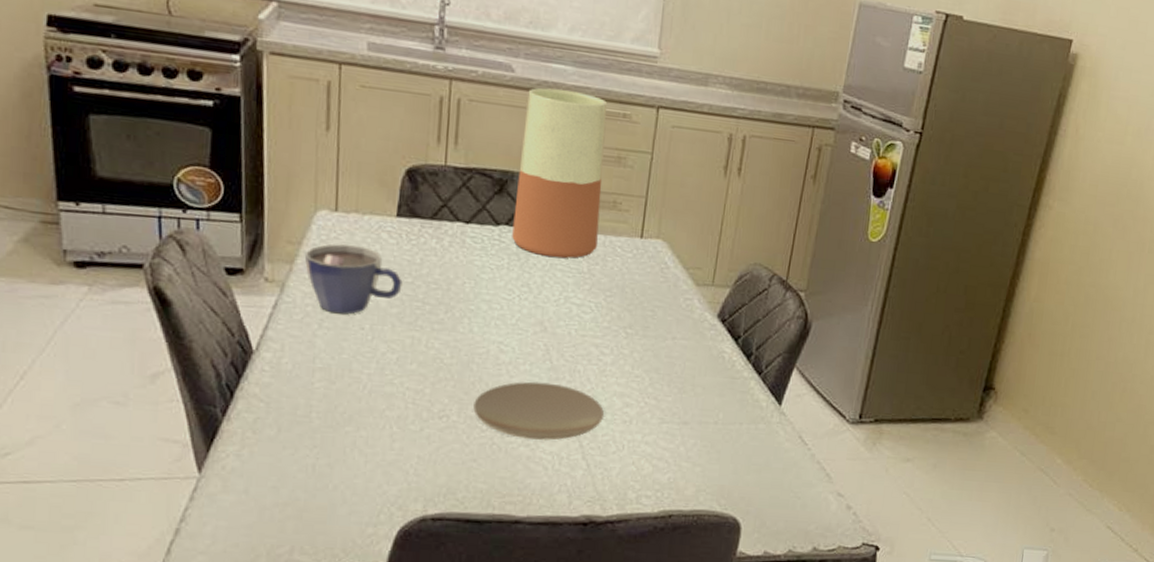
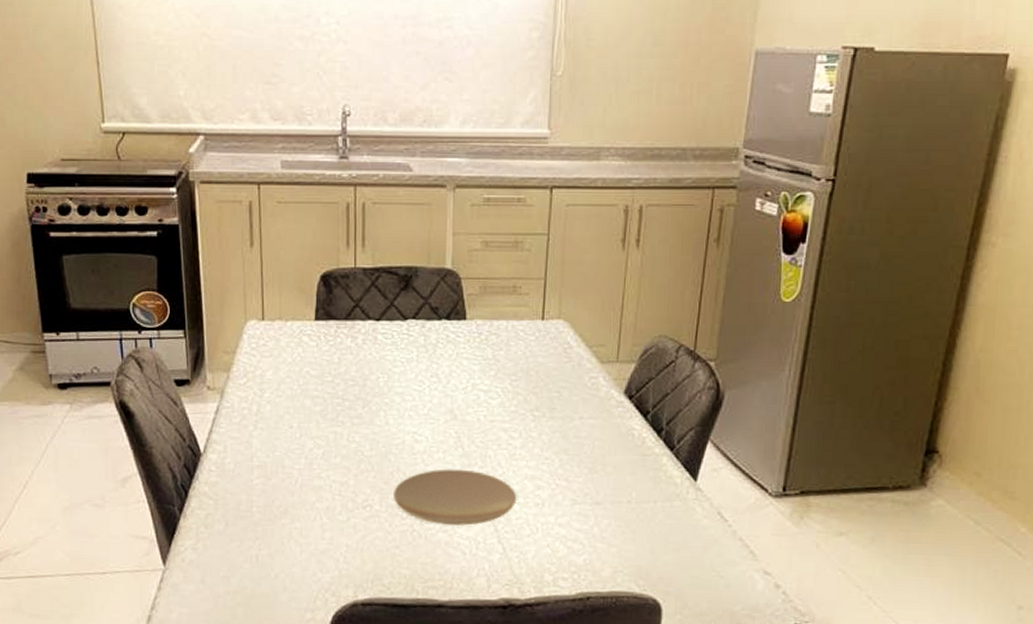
cup: present [304,244,403,314] -> none [238,350,324,415]
vase: present [512,87,608,258] -> none [419,182,502,346]

